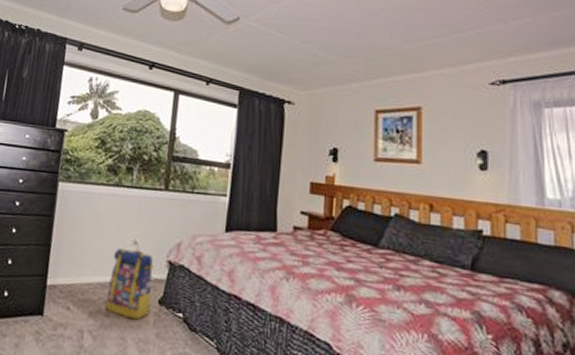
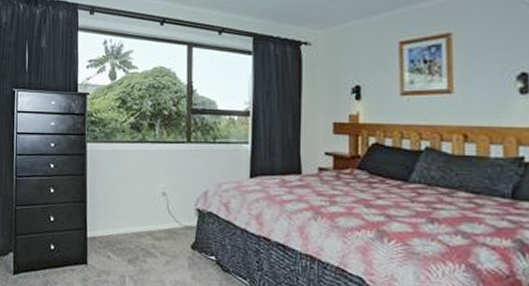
backpack: present [106,249,154,320] -> none [143,200,184,264]

